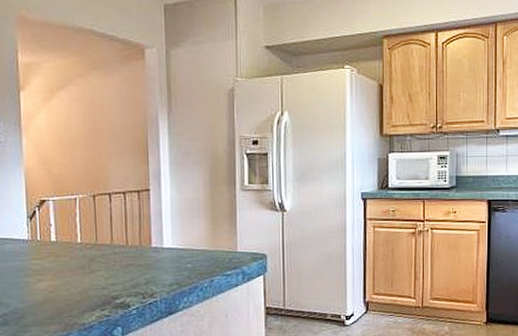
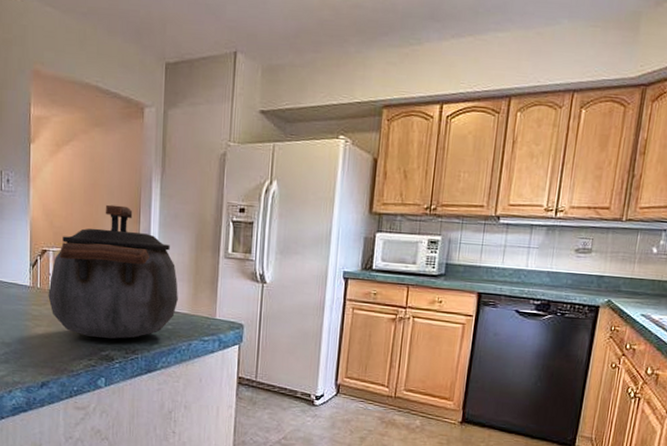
kettle: none [50,147,196,286] -> present [48,204,178,339]

